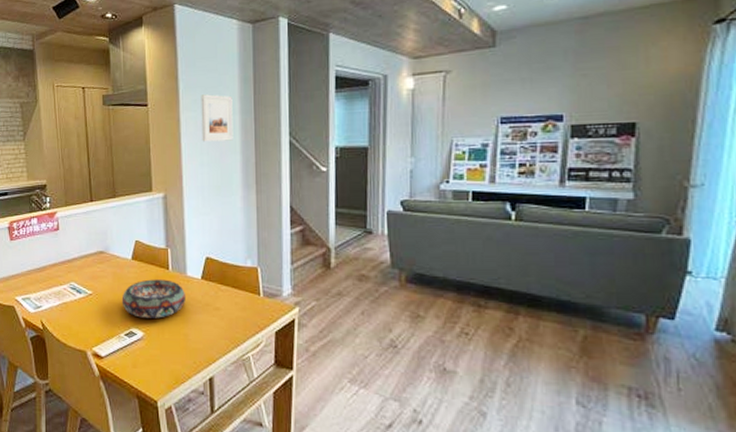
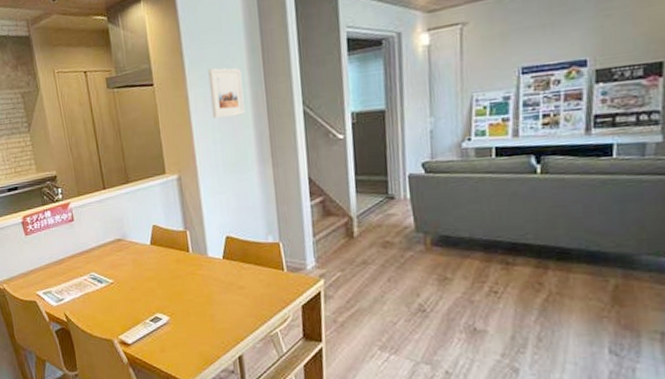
decorative bowl: present [121,279,185,318] -> none [143,262,209,303]

